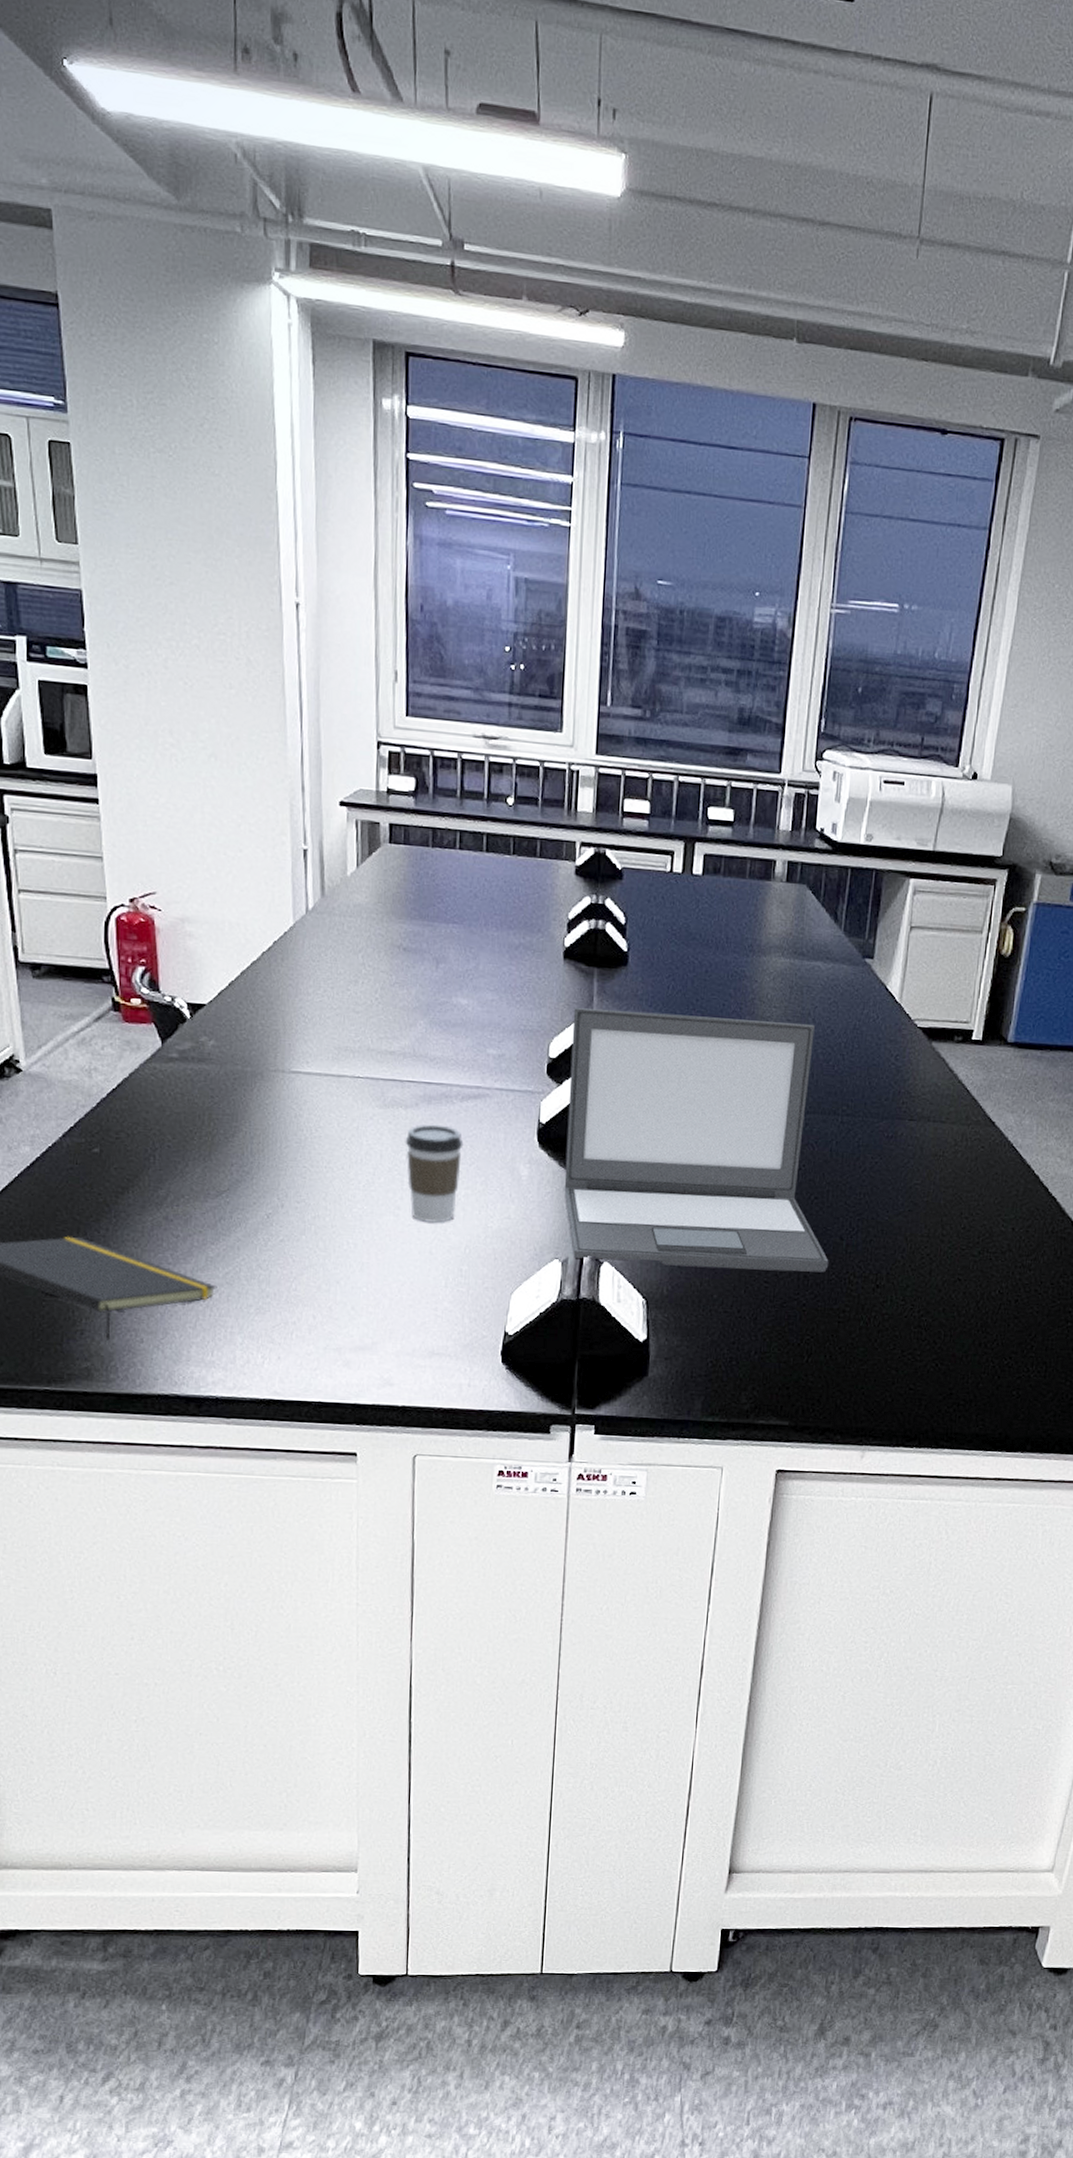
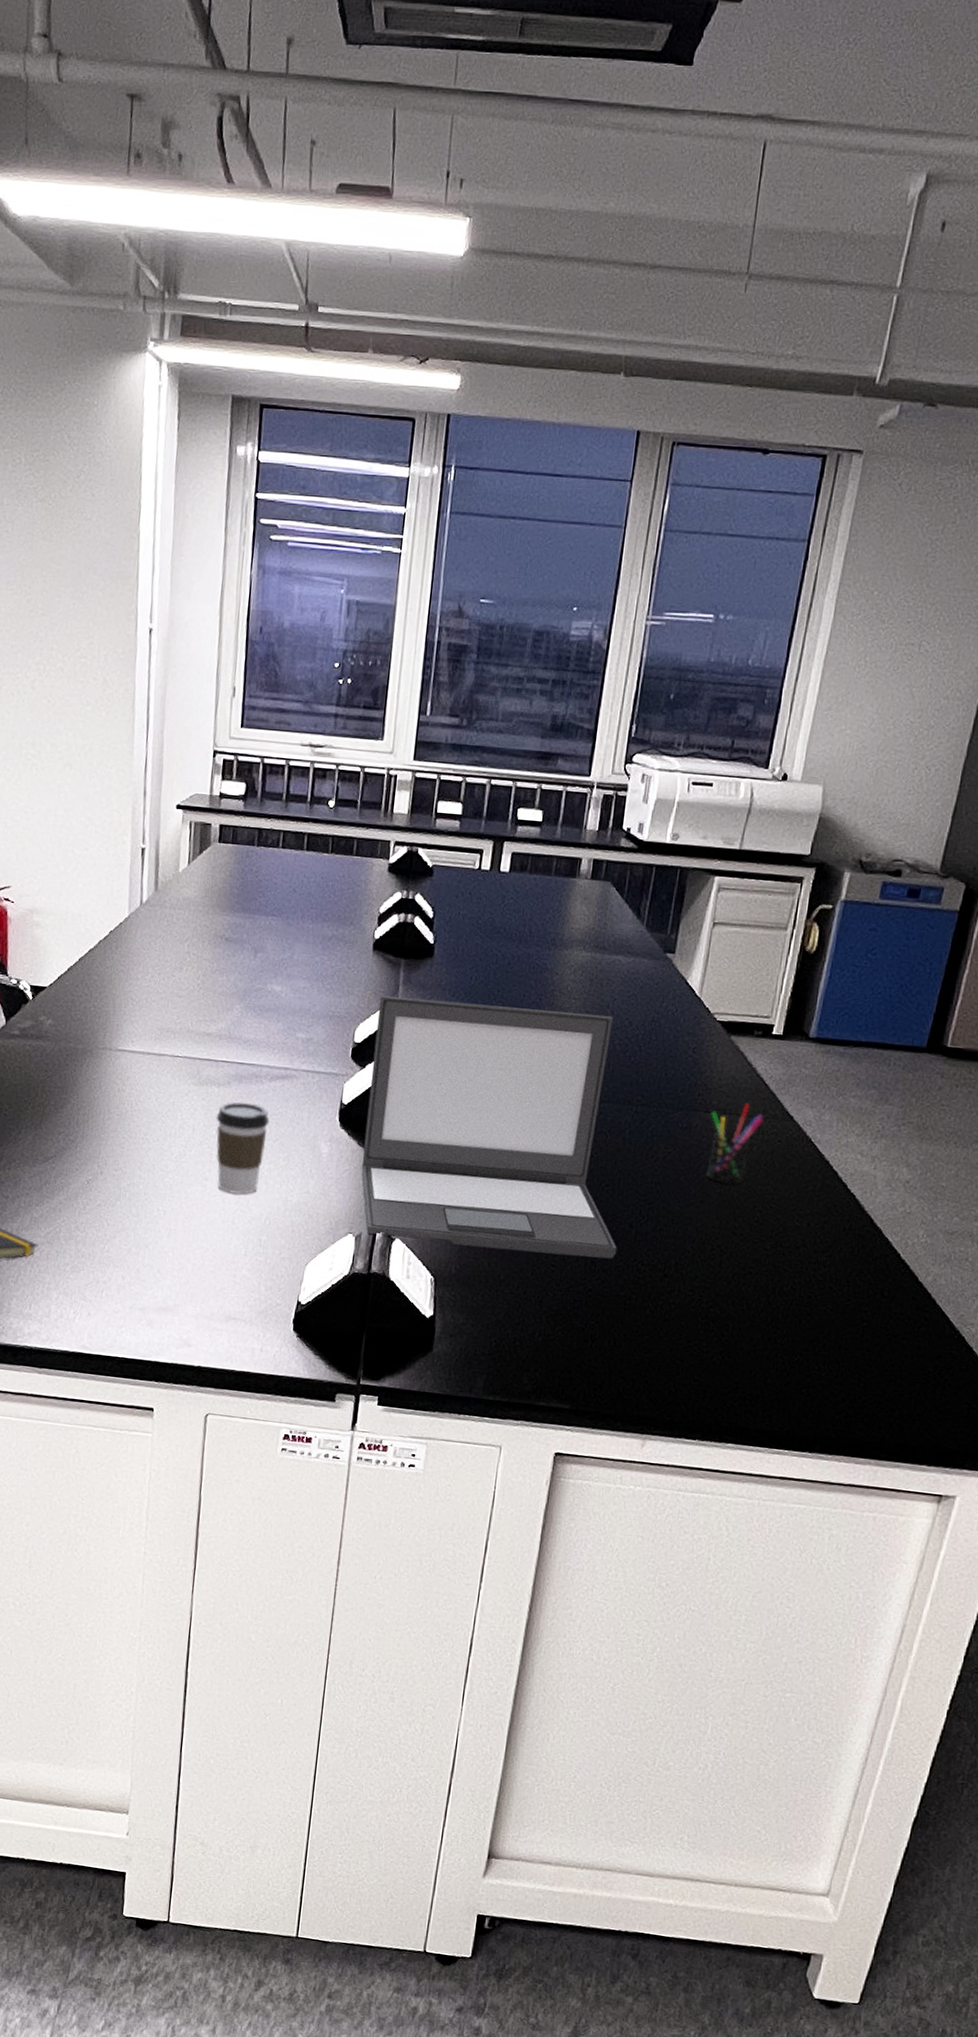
pen holder: none [913,1110,967,1193] -> present [706,1103,764,1186]

